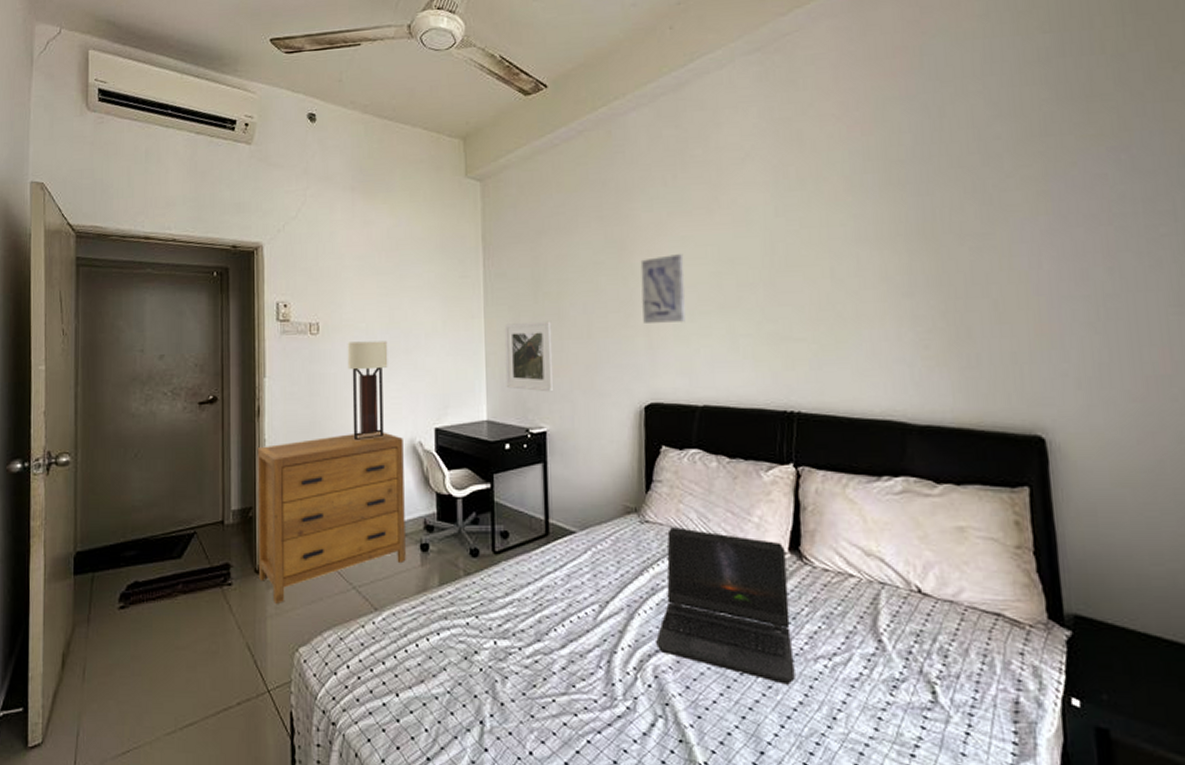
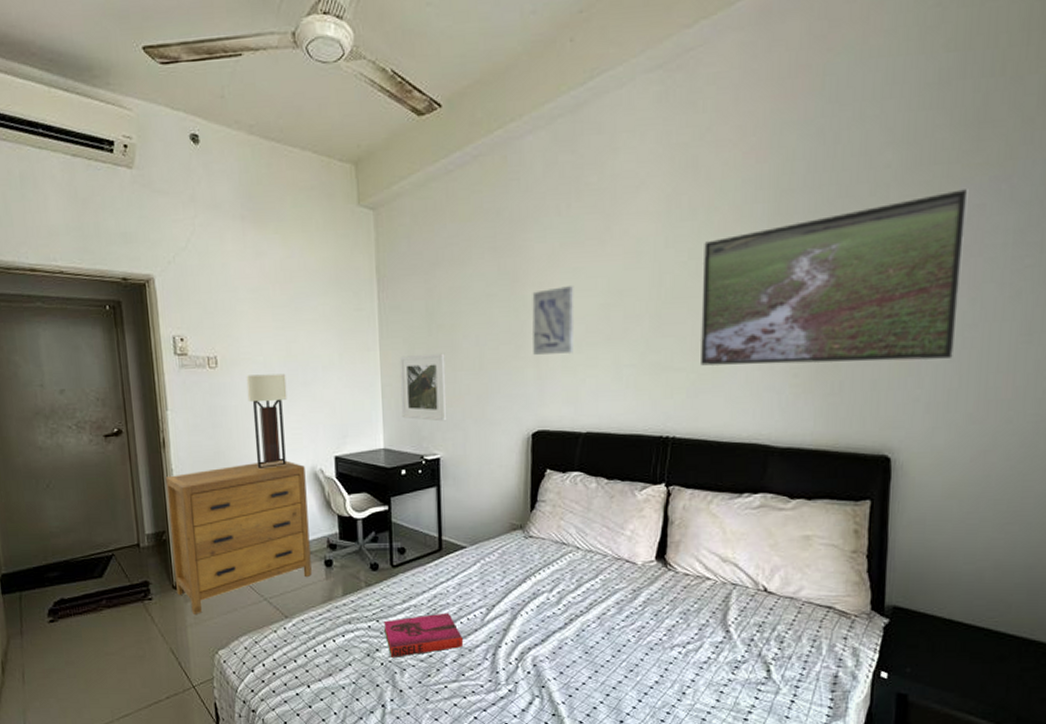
hardback book: none [484,609,573,662] -> present [384,613,463,657]
laptop computer: present [656,527,795,685] -> none [536,541,653,668]
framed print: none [815,159,1098,336] -> present [701,189,968,366]

